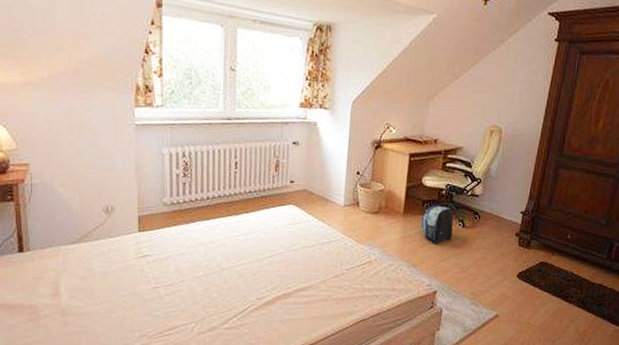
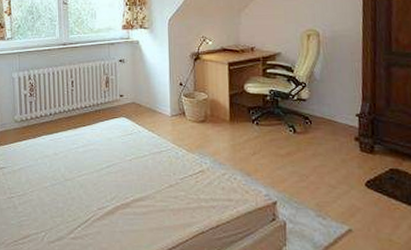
backpack: present [420,205,454,244] -> none [249,111,285,151]

